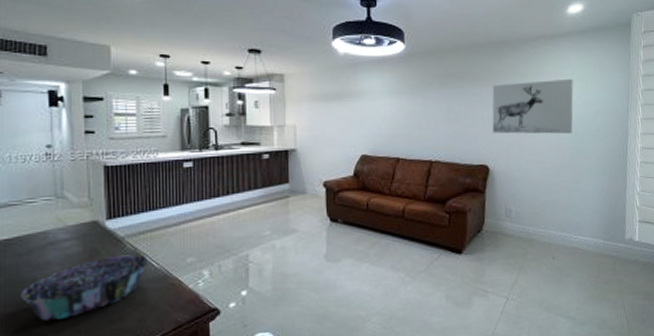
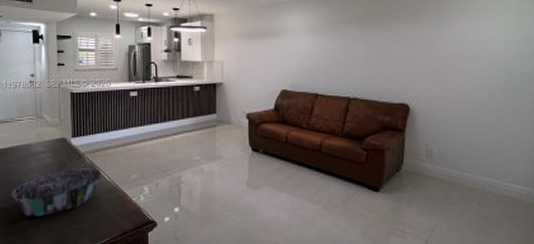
wall art: present [492,78,574,134] -> none [413,14,507,74]

